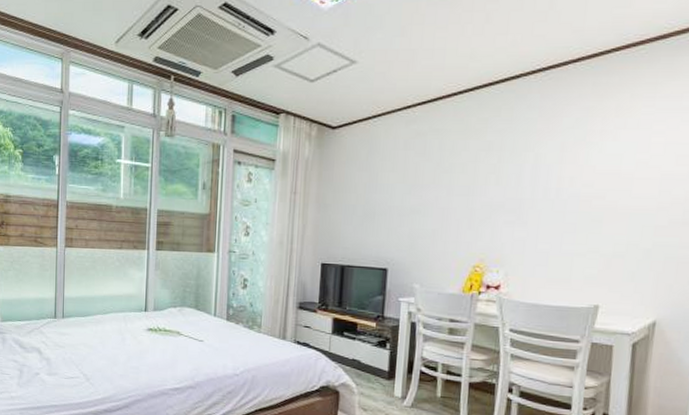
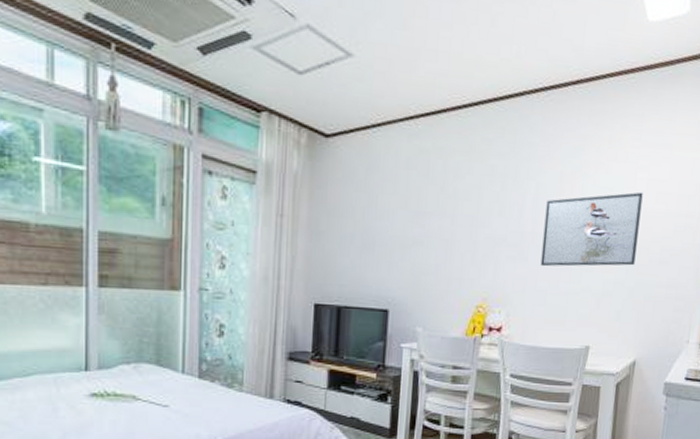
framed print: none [541,155,659,230] -> present [540,191,643,267]

